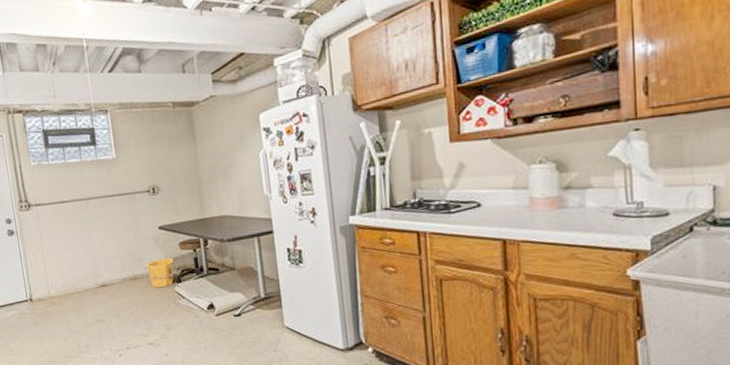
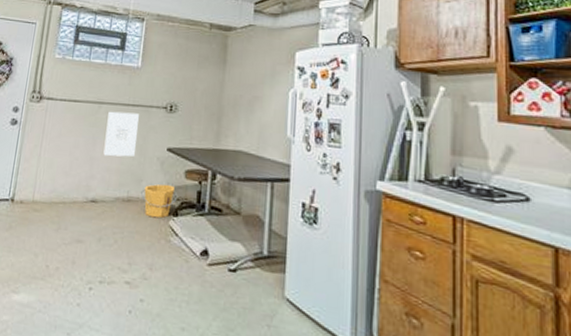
wall art: none [96,201,131,246] -> present [103,111,139,157]

